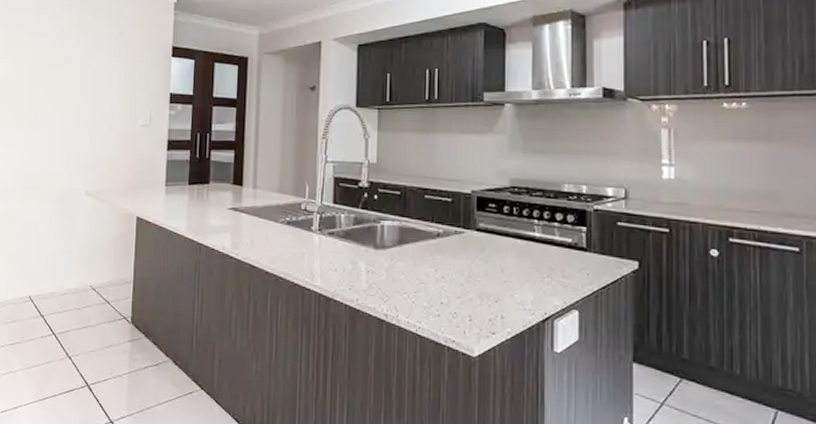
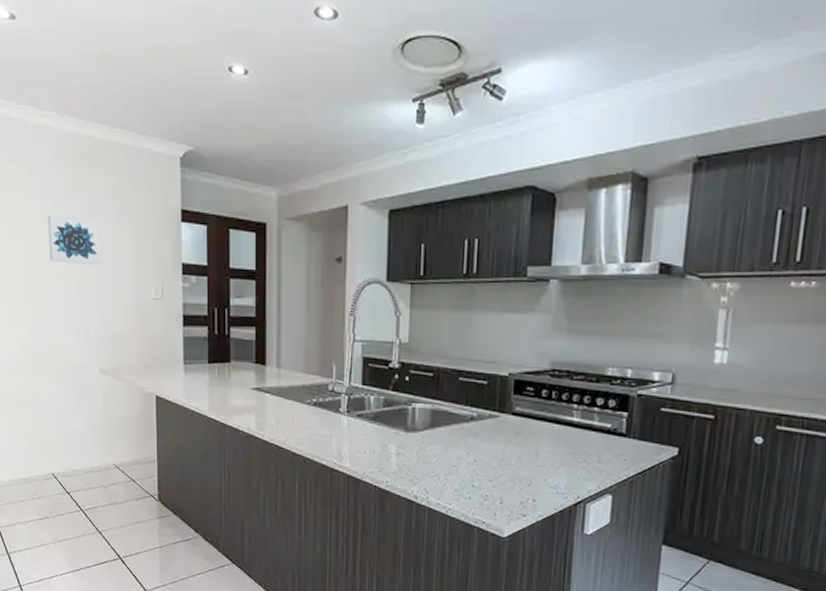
wall art: none [50,52,98,95] -> present [48,214,101,264]

